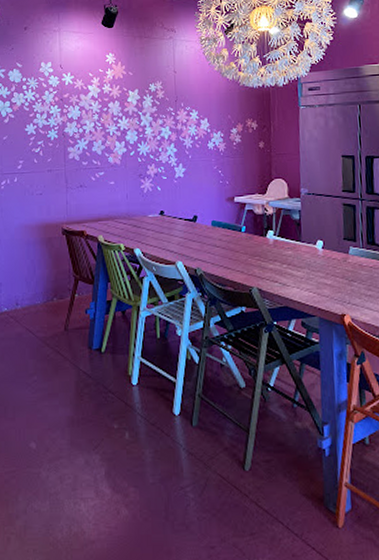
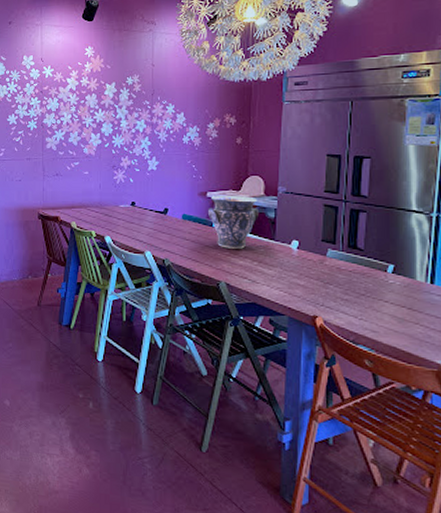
vase: none [235,199,284,253] -> present [207,195,258,249]

